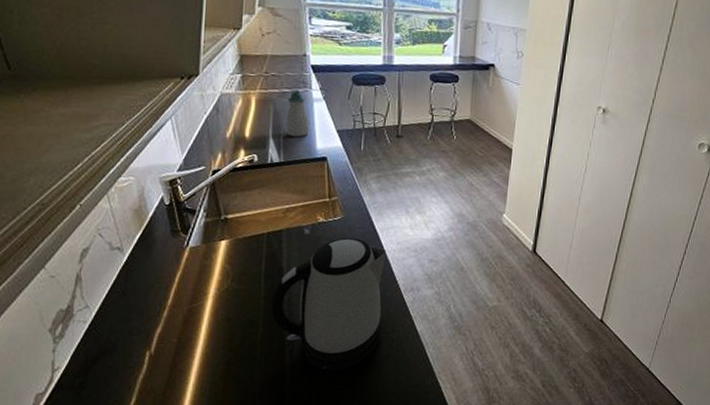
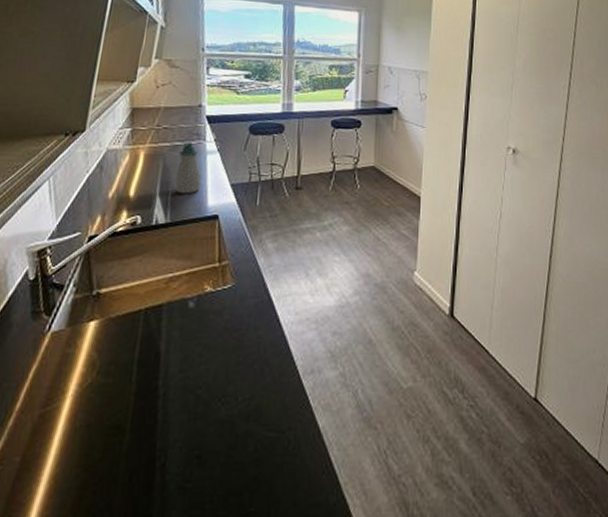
kettle: present [270,237,386,372] -> none [141,309,282,491]

